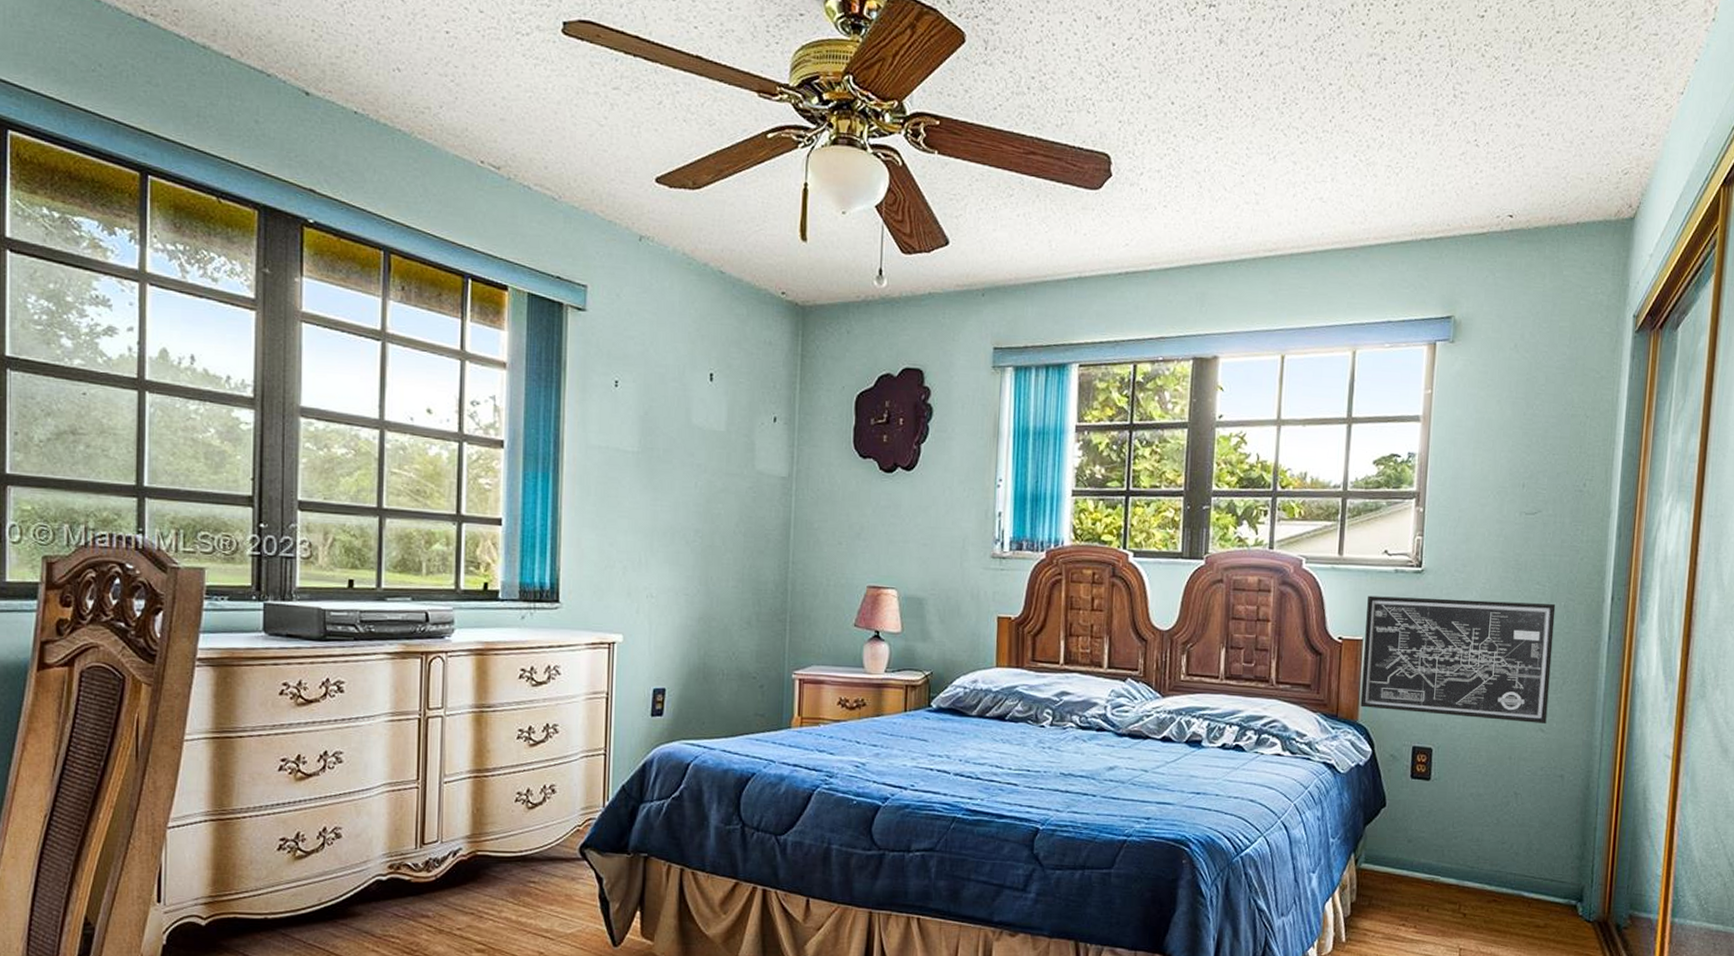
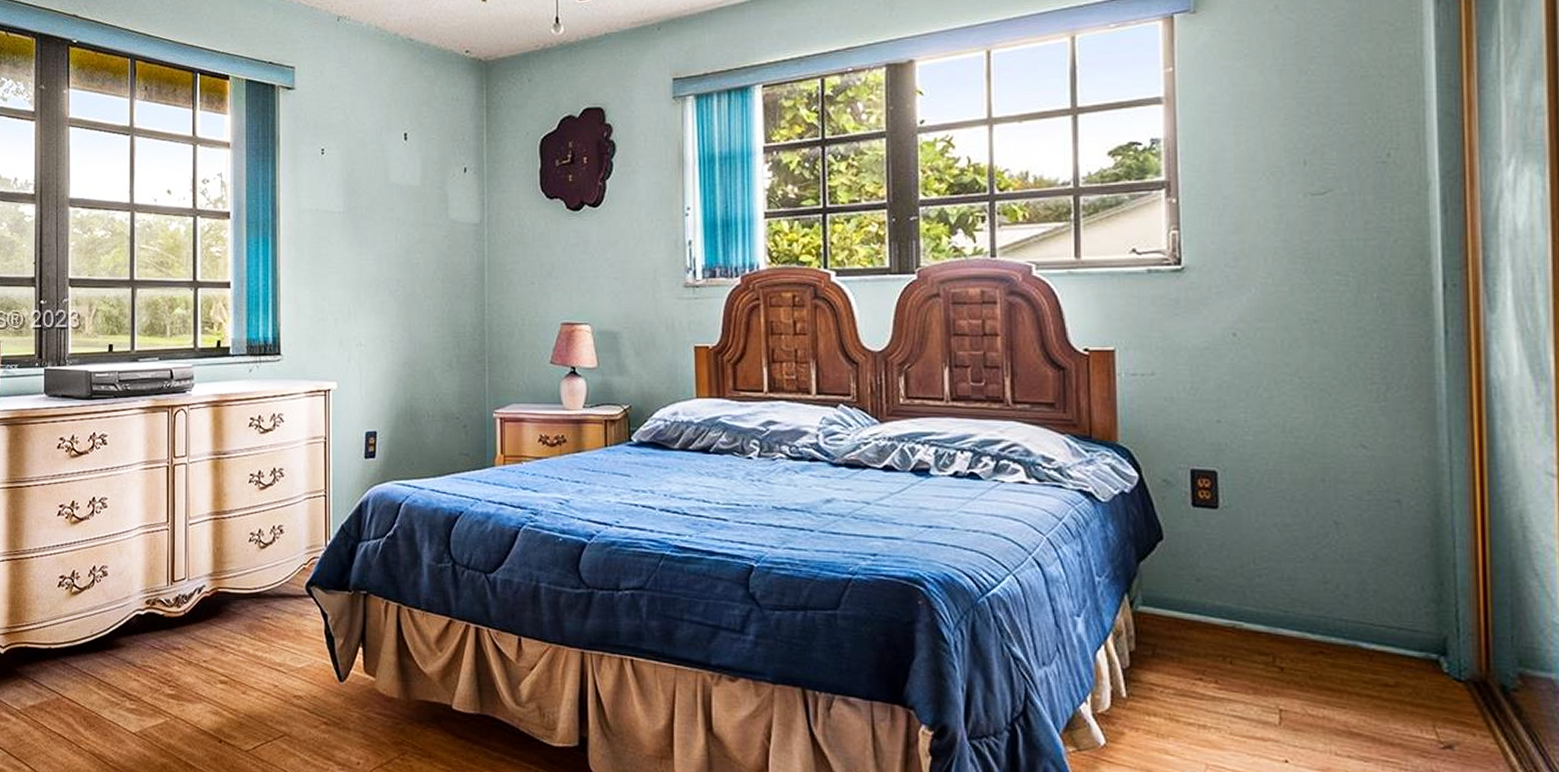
wall art: present [1360,595,1556,724] -> none [1116,297,1369,438]

